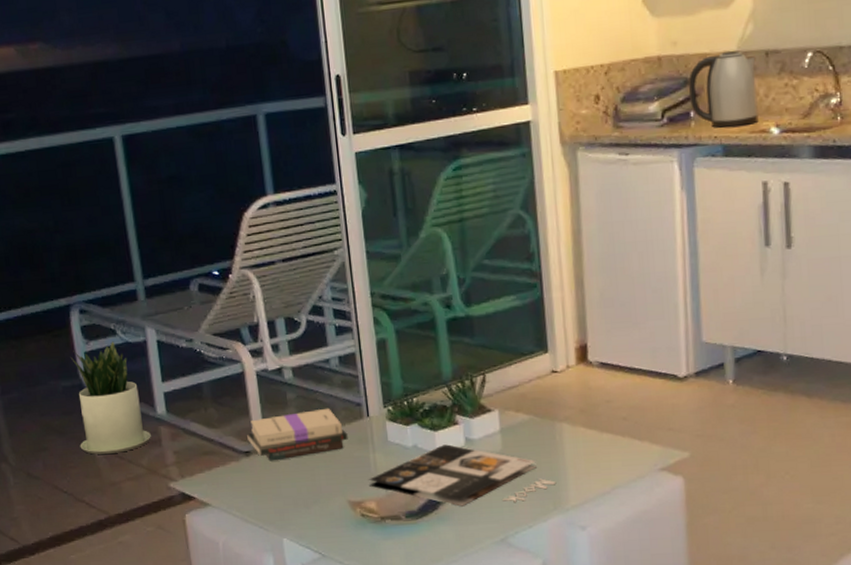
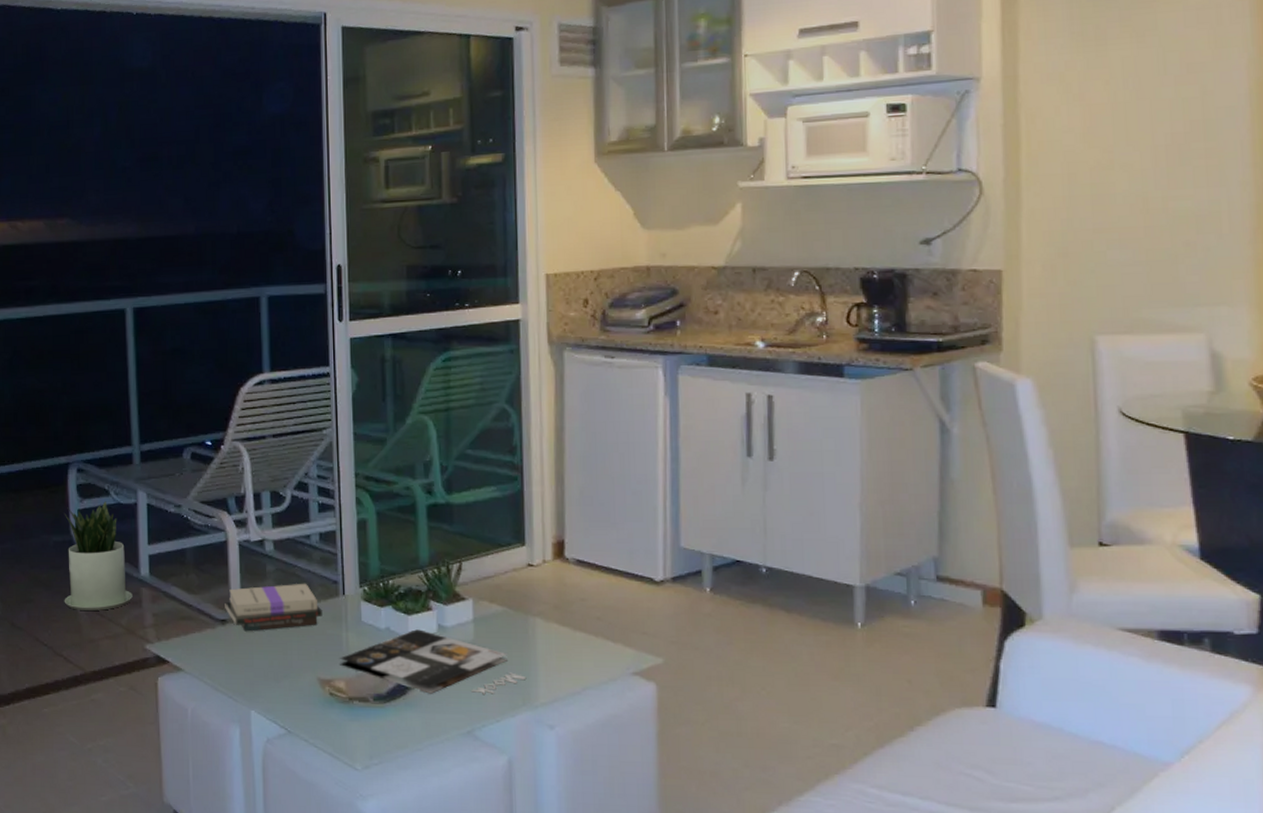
kettle: present [688,50,759,128] -> none [676,265,744,339]

